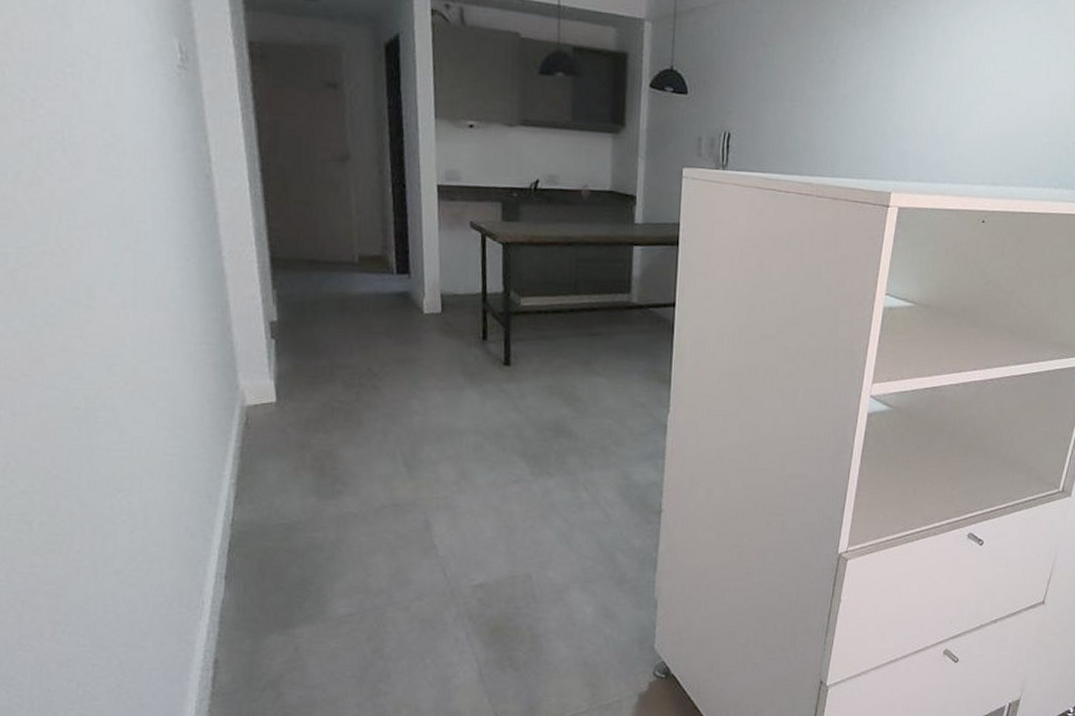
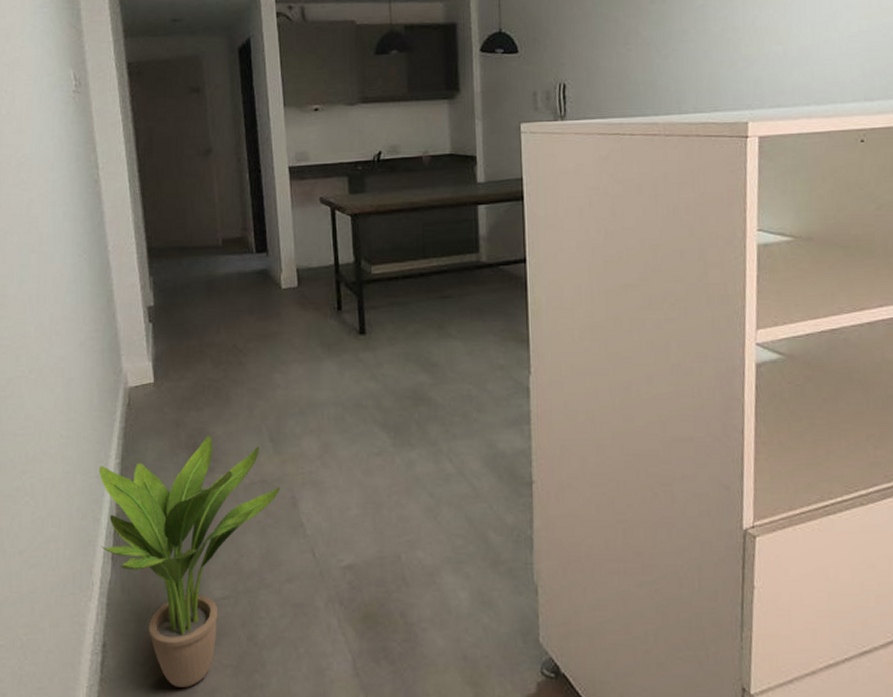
potted plant: none [210,458,414,698] -> present [98,436,281,688]

